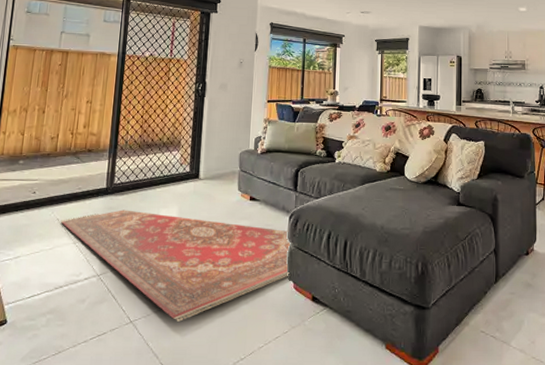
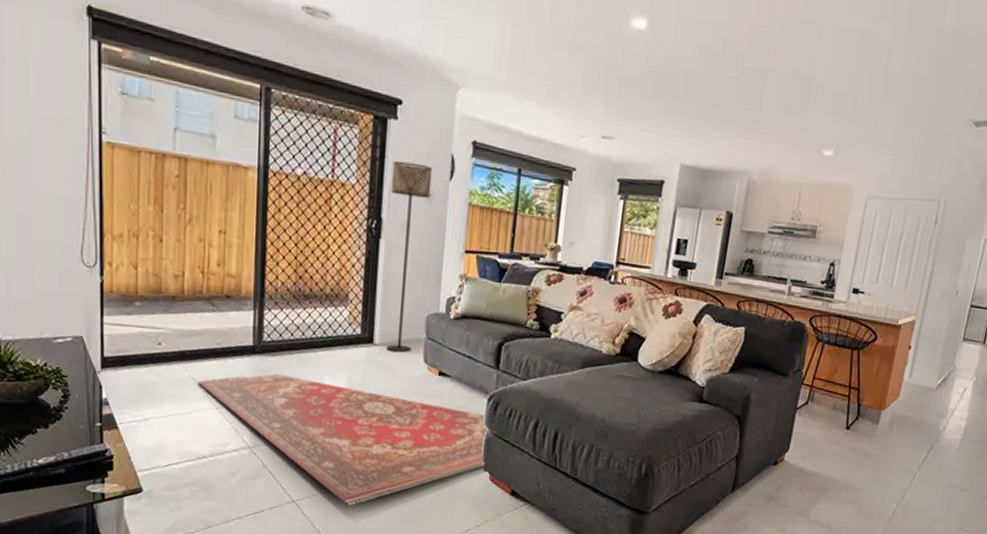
floor lamp: none [209,40,242,184] -> present [386,160,433,353]

